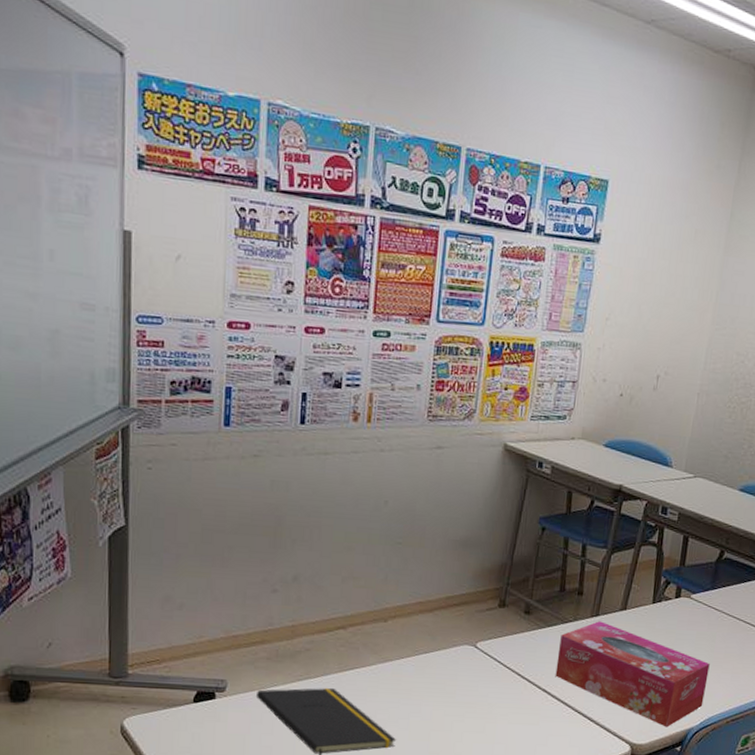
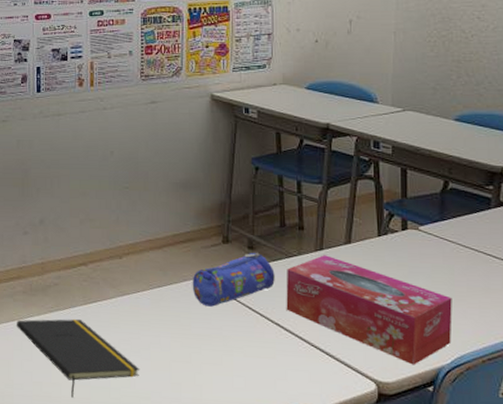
pencil case: none [461,617,549,674] -> present [192,252,275,307]

